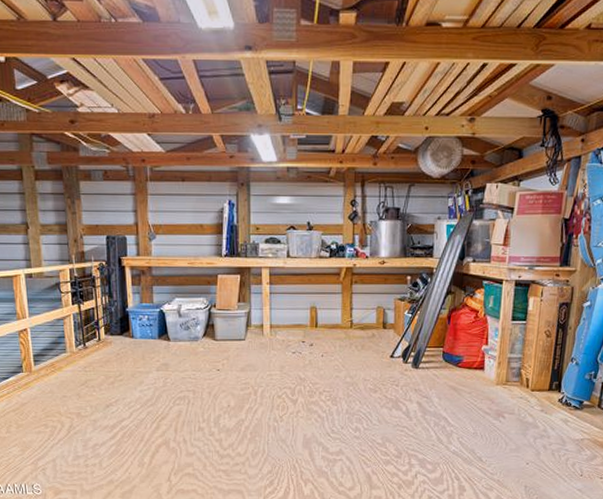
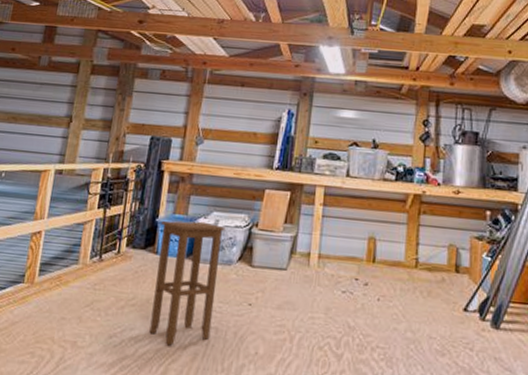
stool: none [131,307,189,408] -> present [149,220,225,346]

